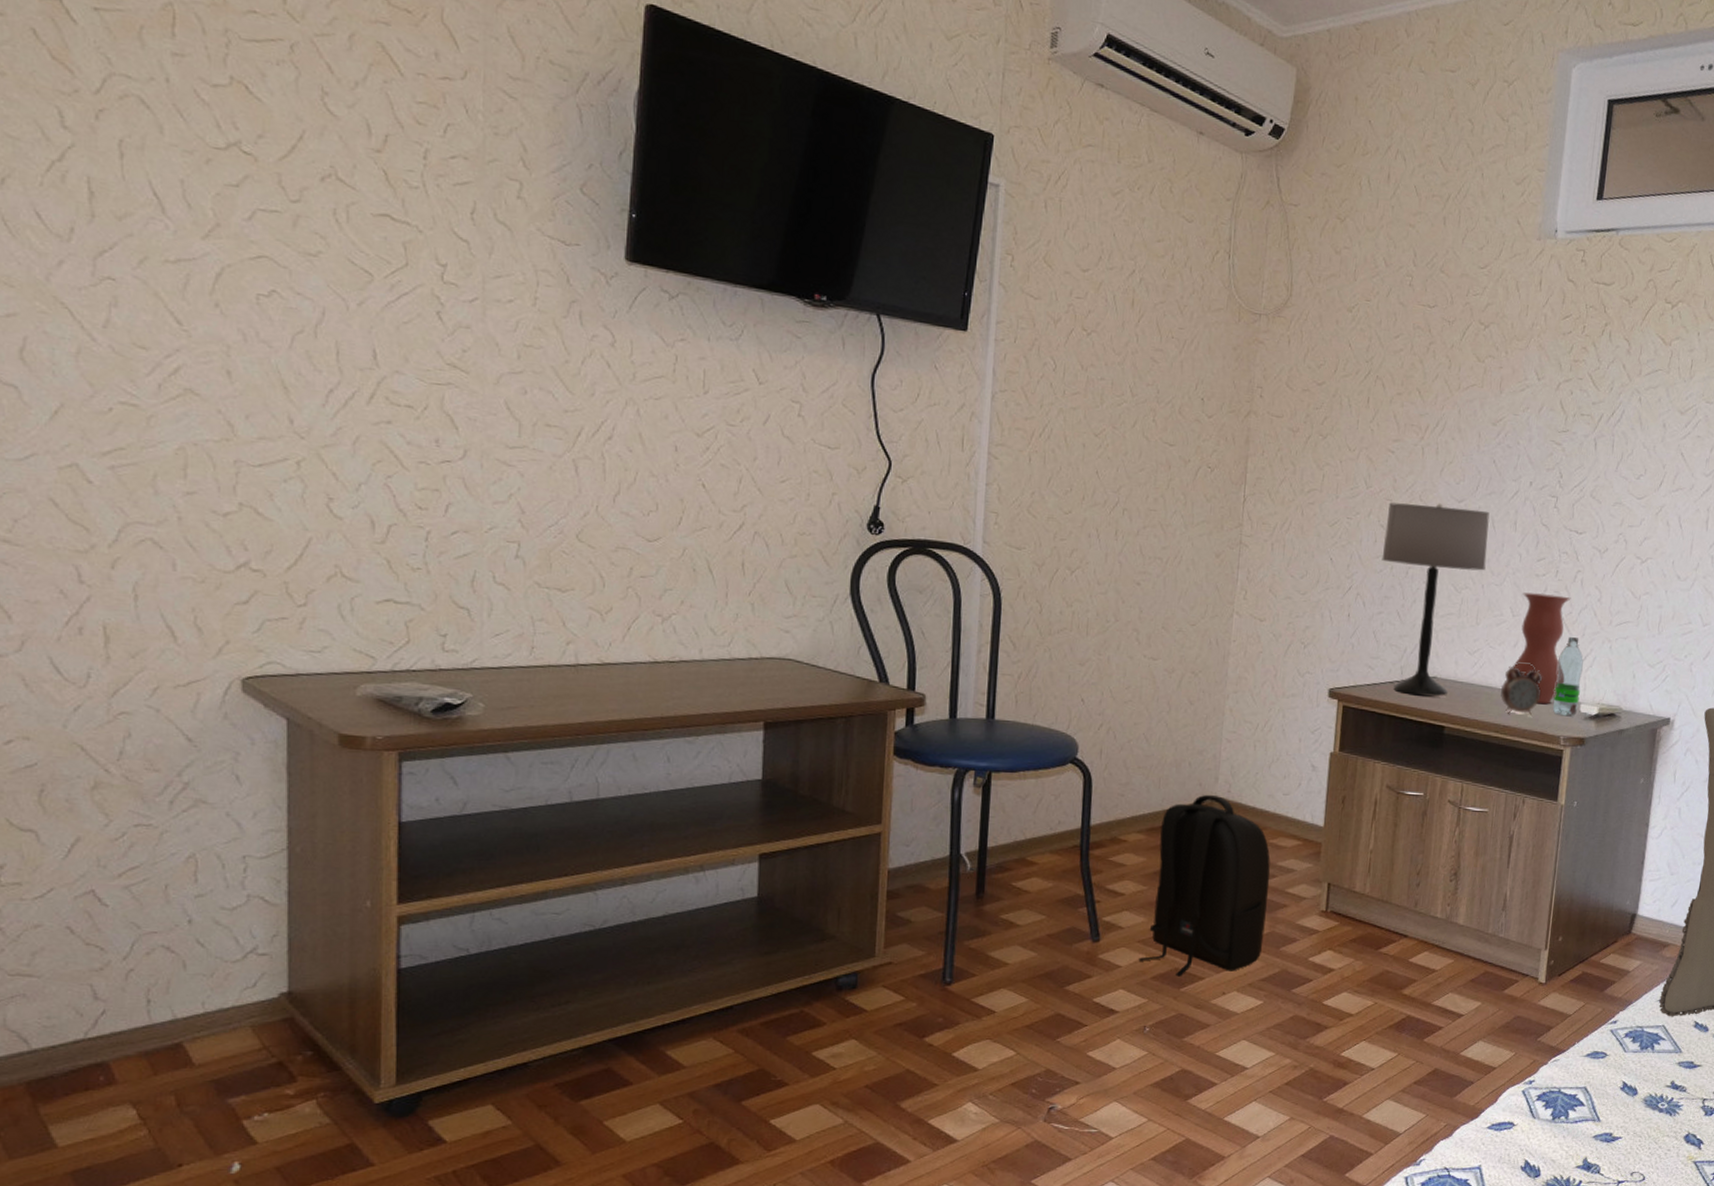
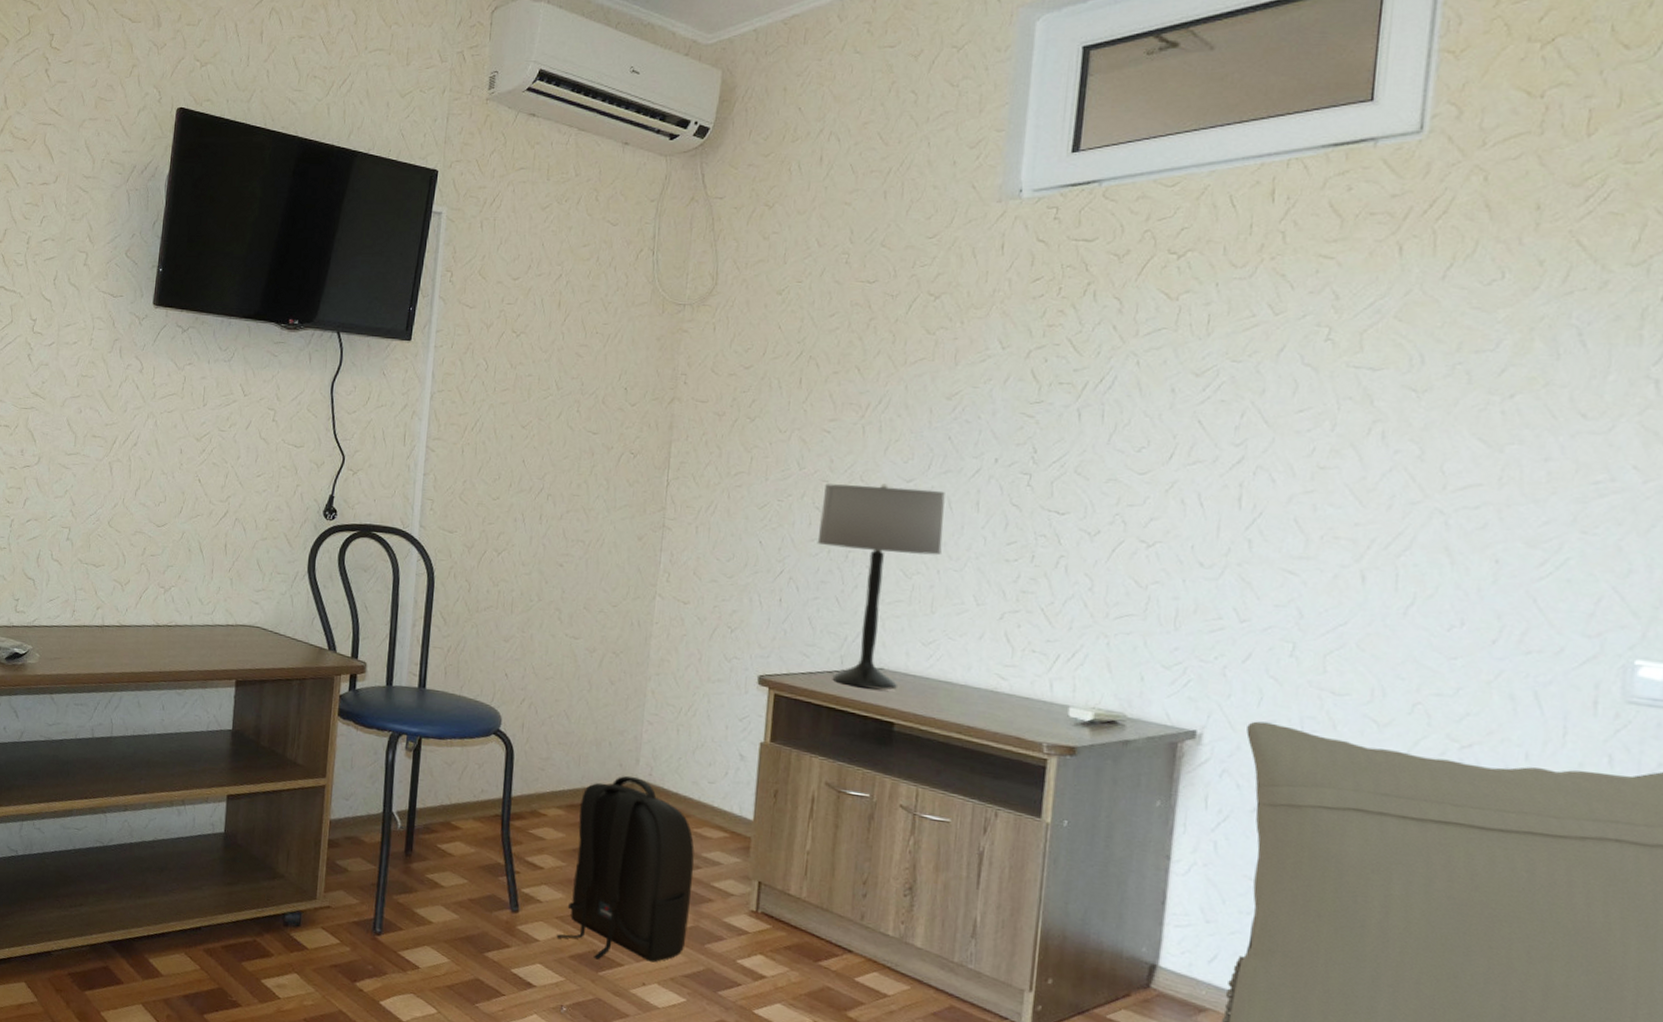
alarm clock: present [1500,661,1542,715] -> none [963,655,1016,717]
vase: present [1514,592,1571,705] -> none [979,579,1053,706]
bottle: present [1552,637,1584,717] -> none [1031,630,1072,722]

